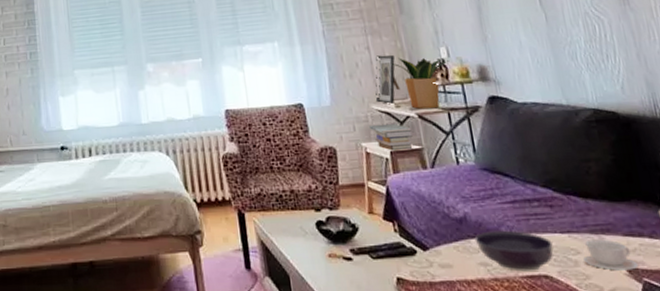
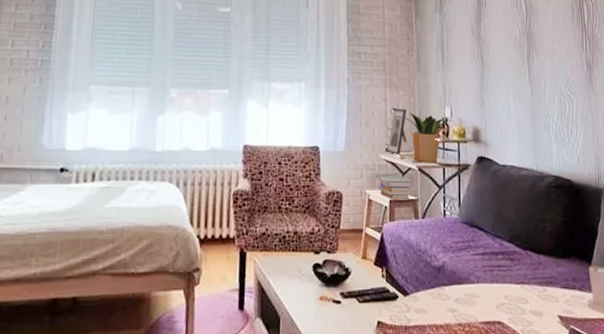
bowl: present [474,230,554,272] -> none [448,279,508,318]
teacup: present [583,239,640,271] -> none [530,290,569,319]

